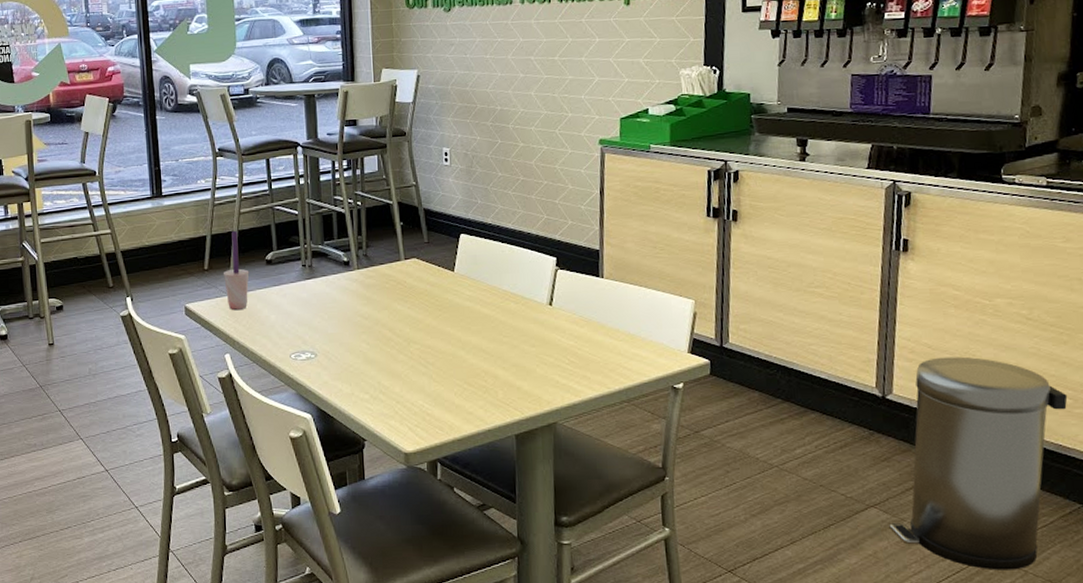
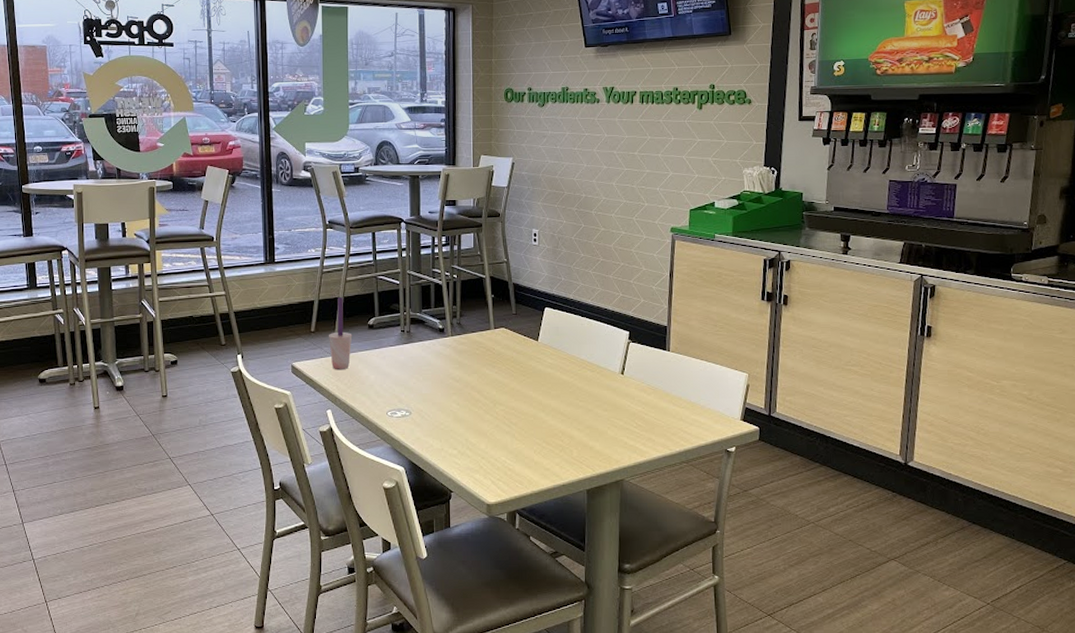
pedal bin: present [889,356,1068,570] -> none [906,430,1059,617]

